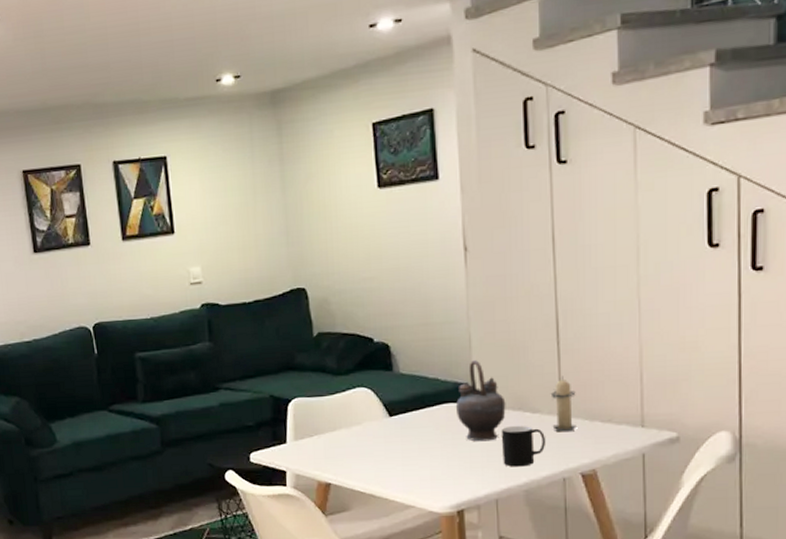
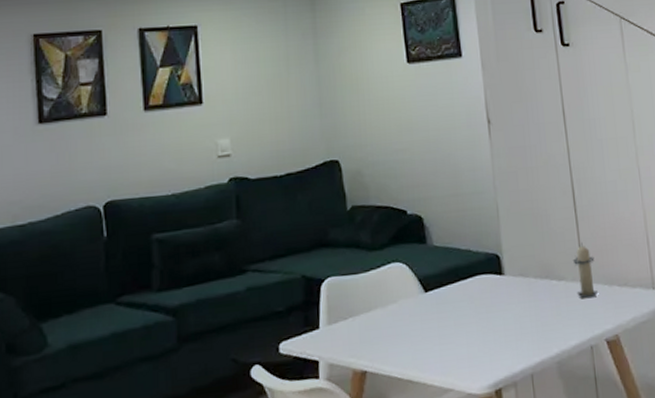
teapot: present [455,360,506,442] -> none [487,229,535,314]
cup: present [501,425,546,467] -> none [531,293,573,338]

